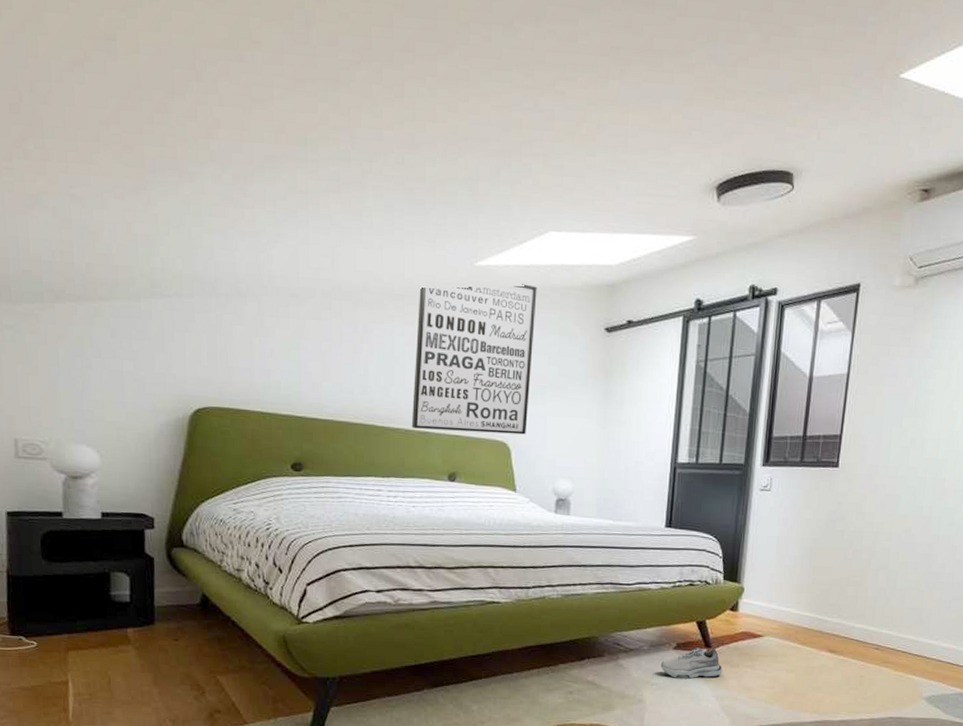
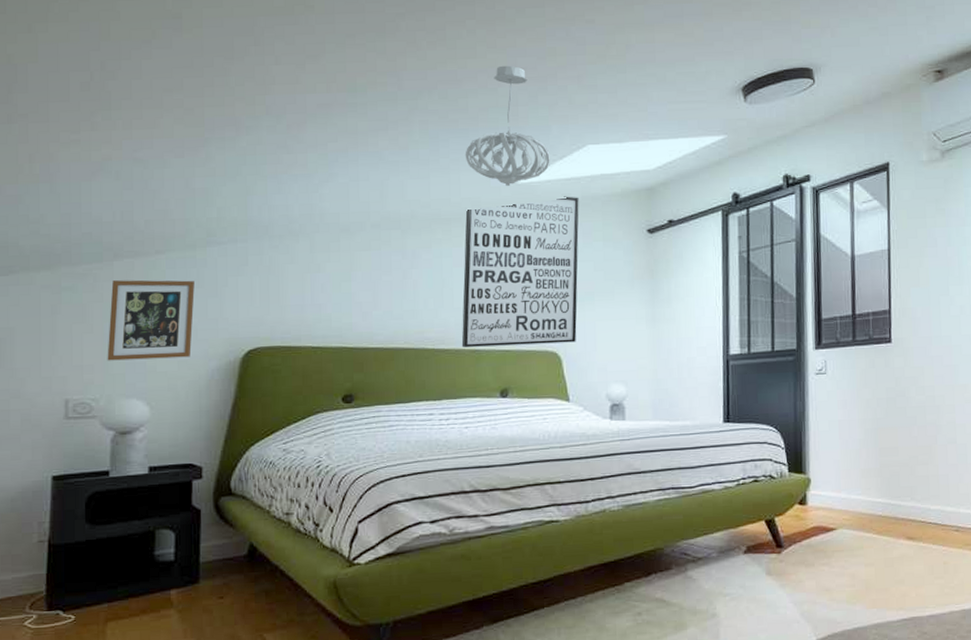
picture frame: none [54,323,141,410] -> present [107,280,195,361]
pendant light: none [420,133,510,267] -> present [465,65,550,186]
shoe: present [660,646,723,680] -> none [731,545,798,587]

